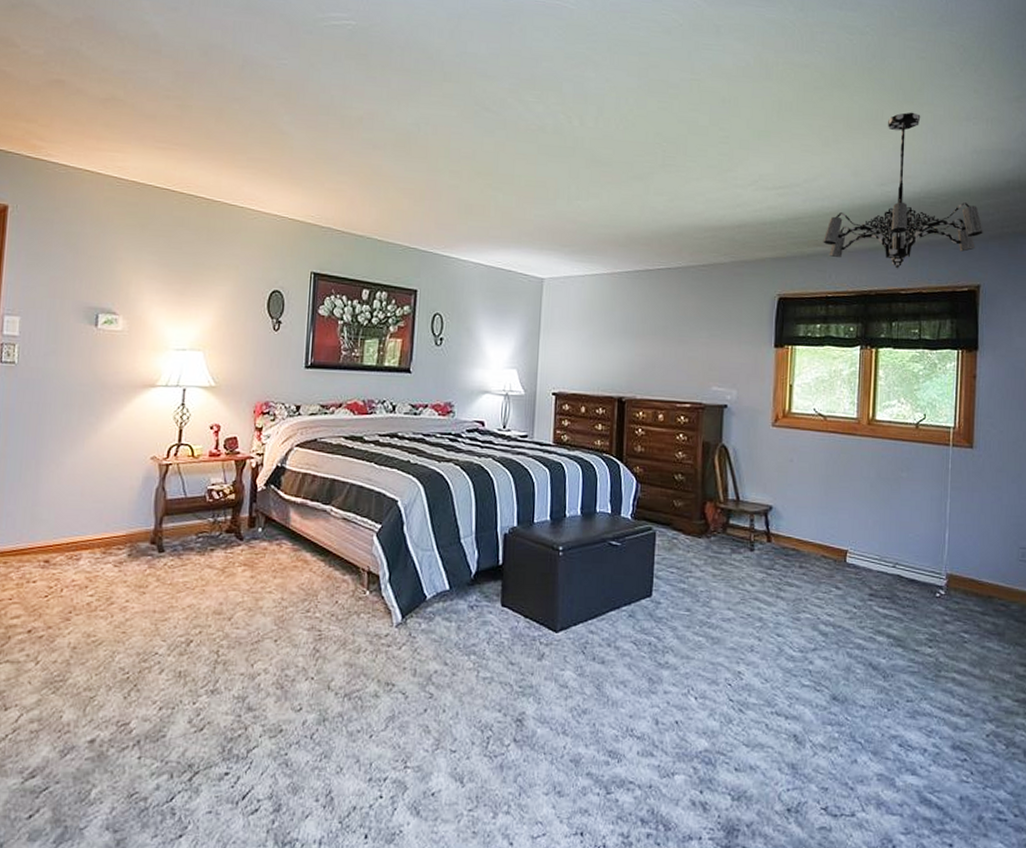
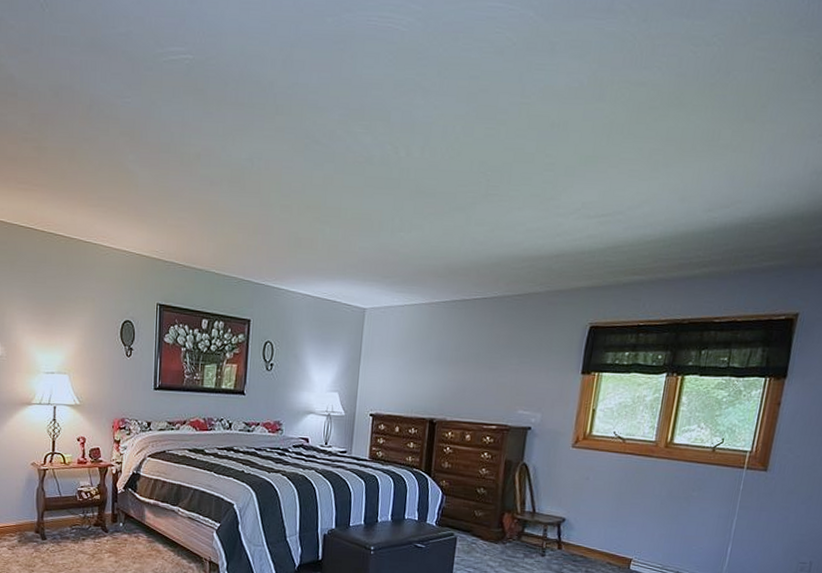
chandelier: present [823,112,984,269] -> none [640,131,812,297]

